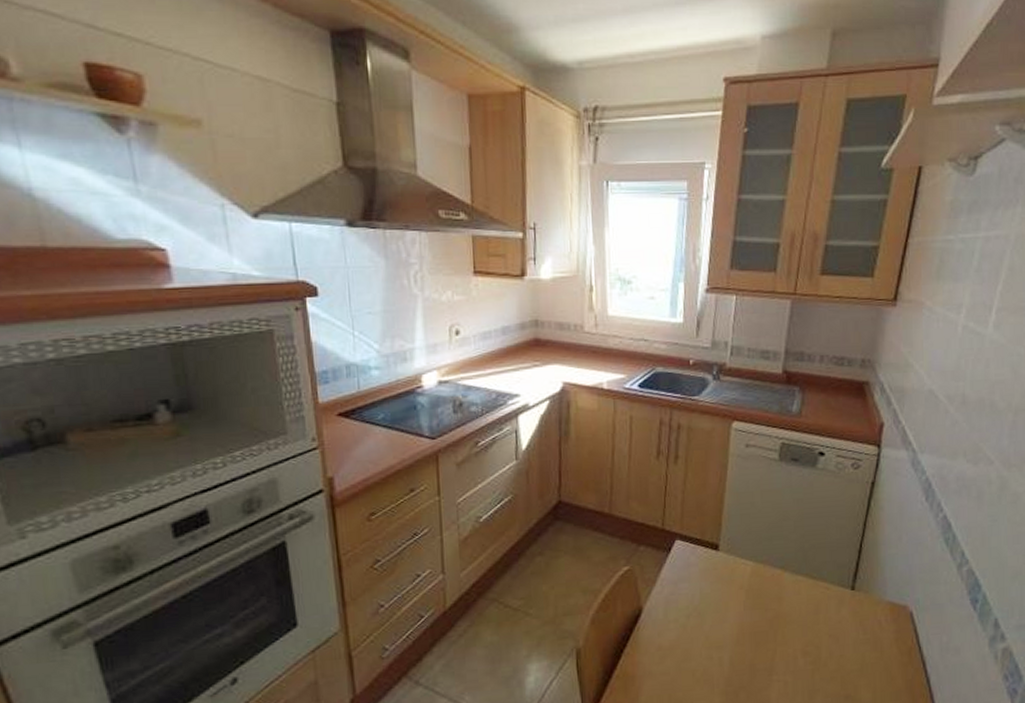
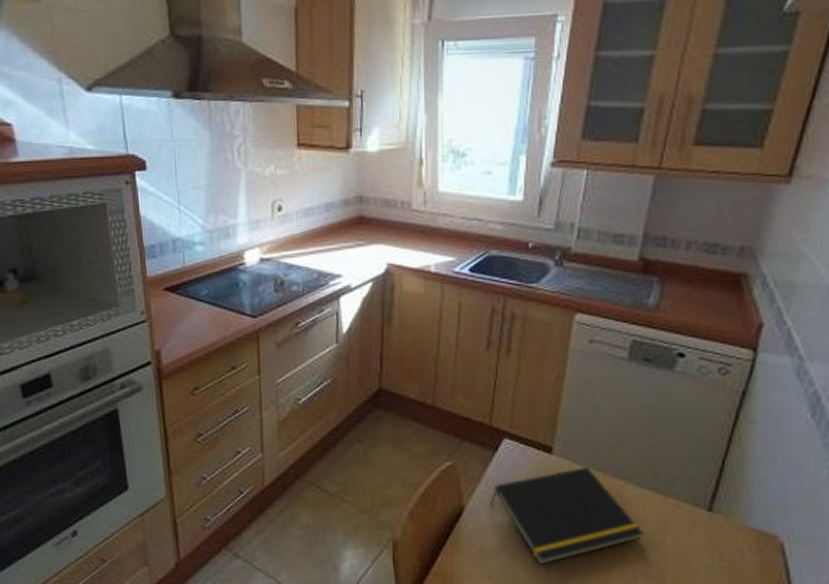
notepad: none [666,559,801,656] -> present [490,466,644,564]

